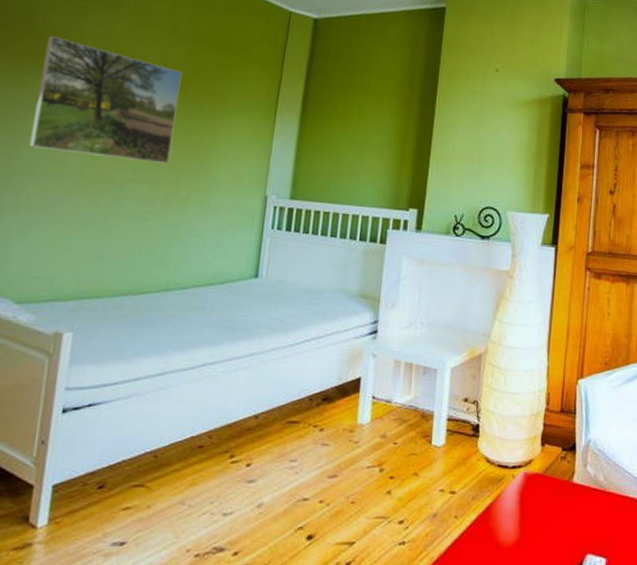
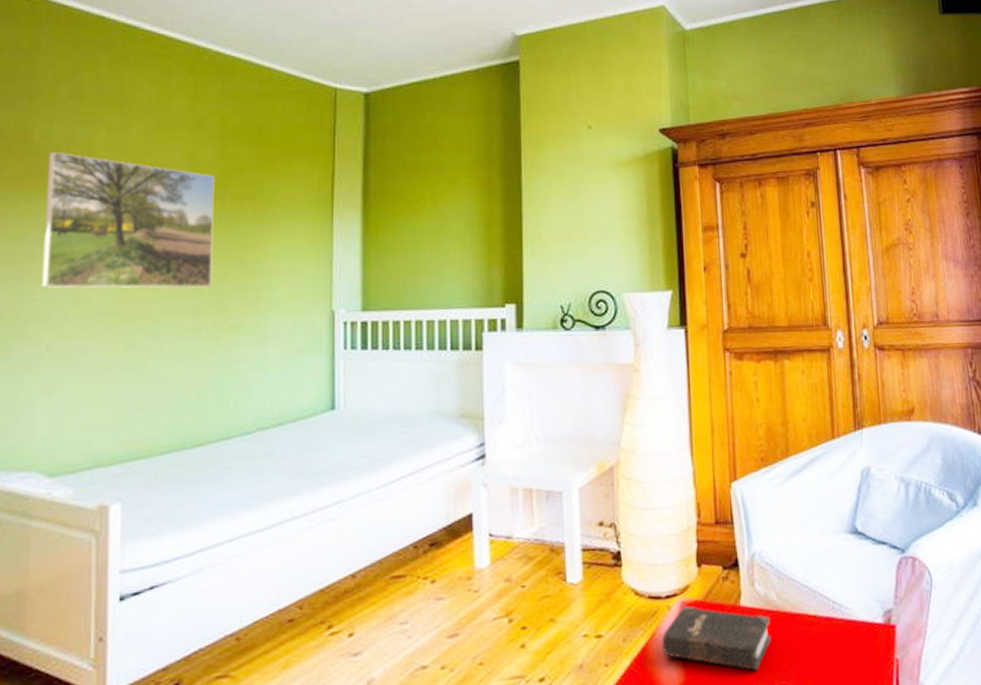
hardback book: none [504,476,596,537] -> present [662,605,771,670]

